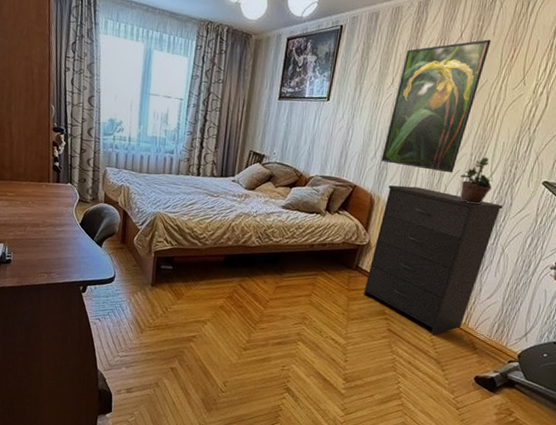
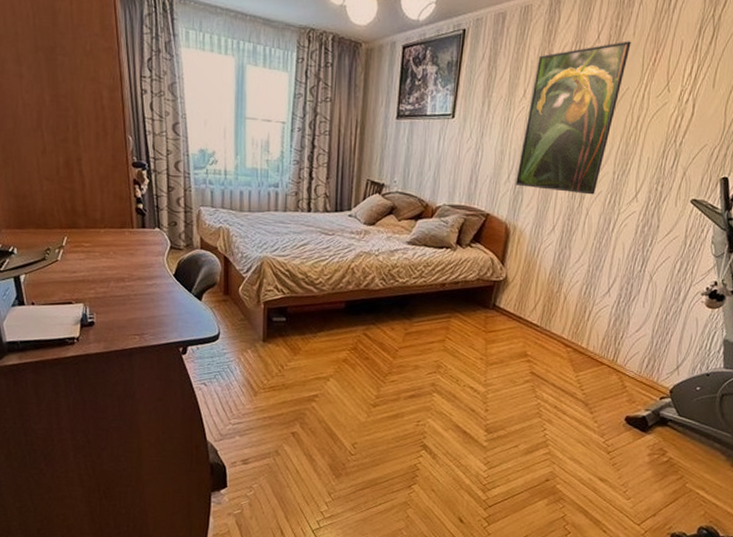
dresser: present [363,185,503,335] -> none [502,211,649,375]
potted plant: present [460,157,493,205] -> none [603,175,638,229]

